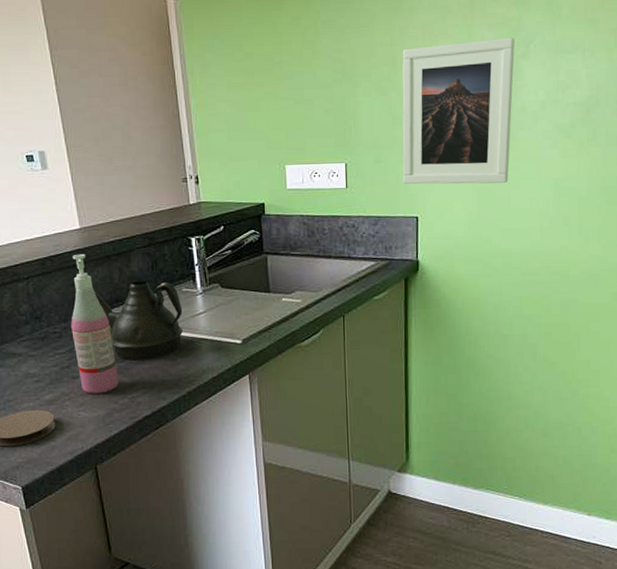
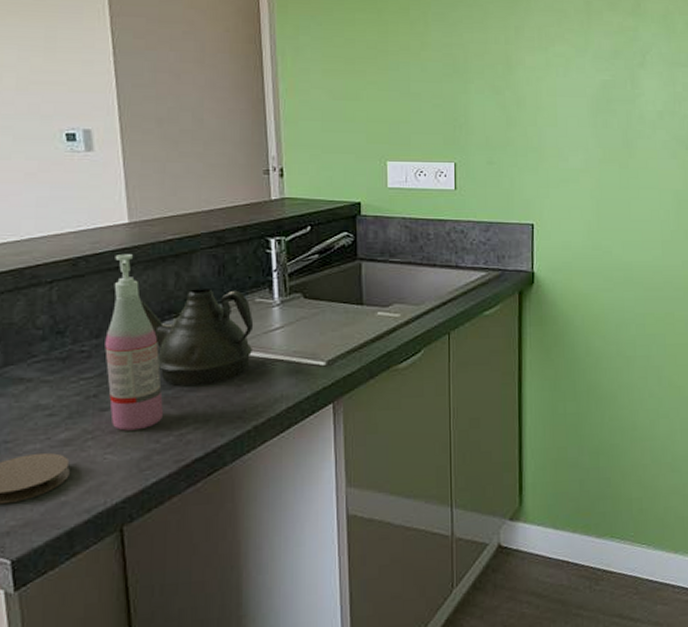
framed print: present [402,37,515,185] -> none [517,46,632,193]

